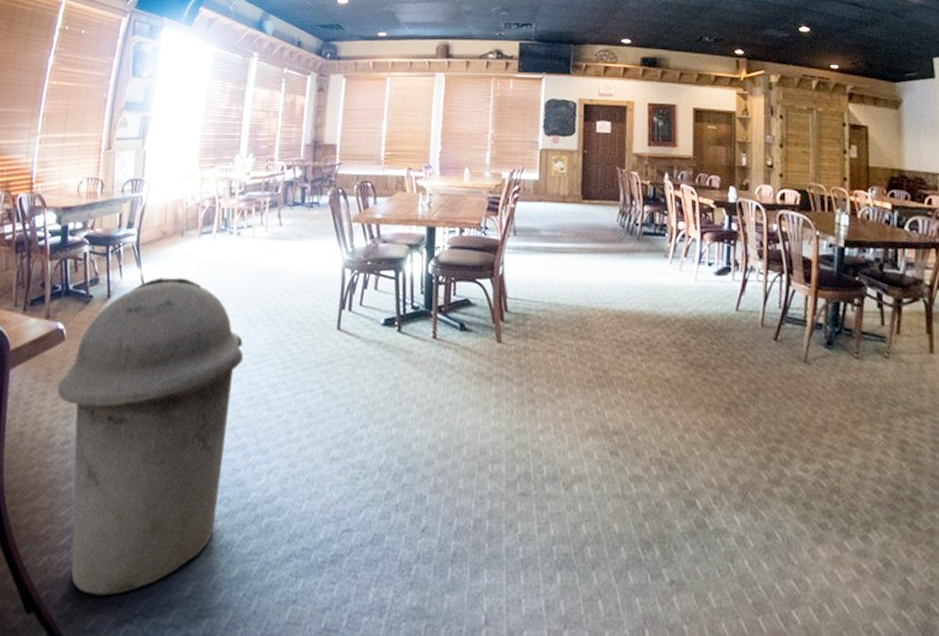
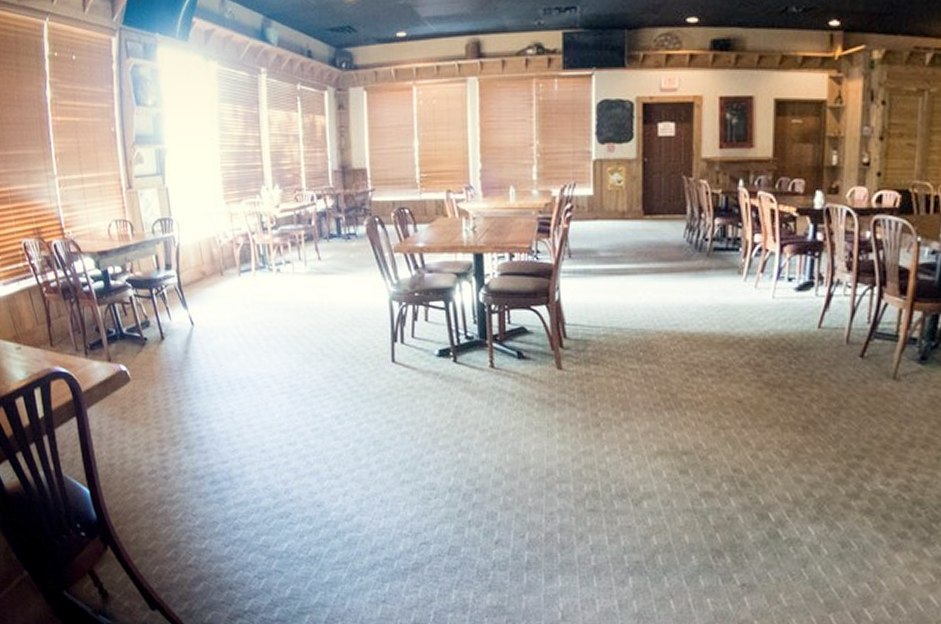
trash can: present [57,277,244,596] -> none [134,317,304,597]

